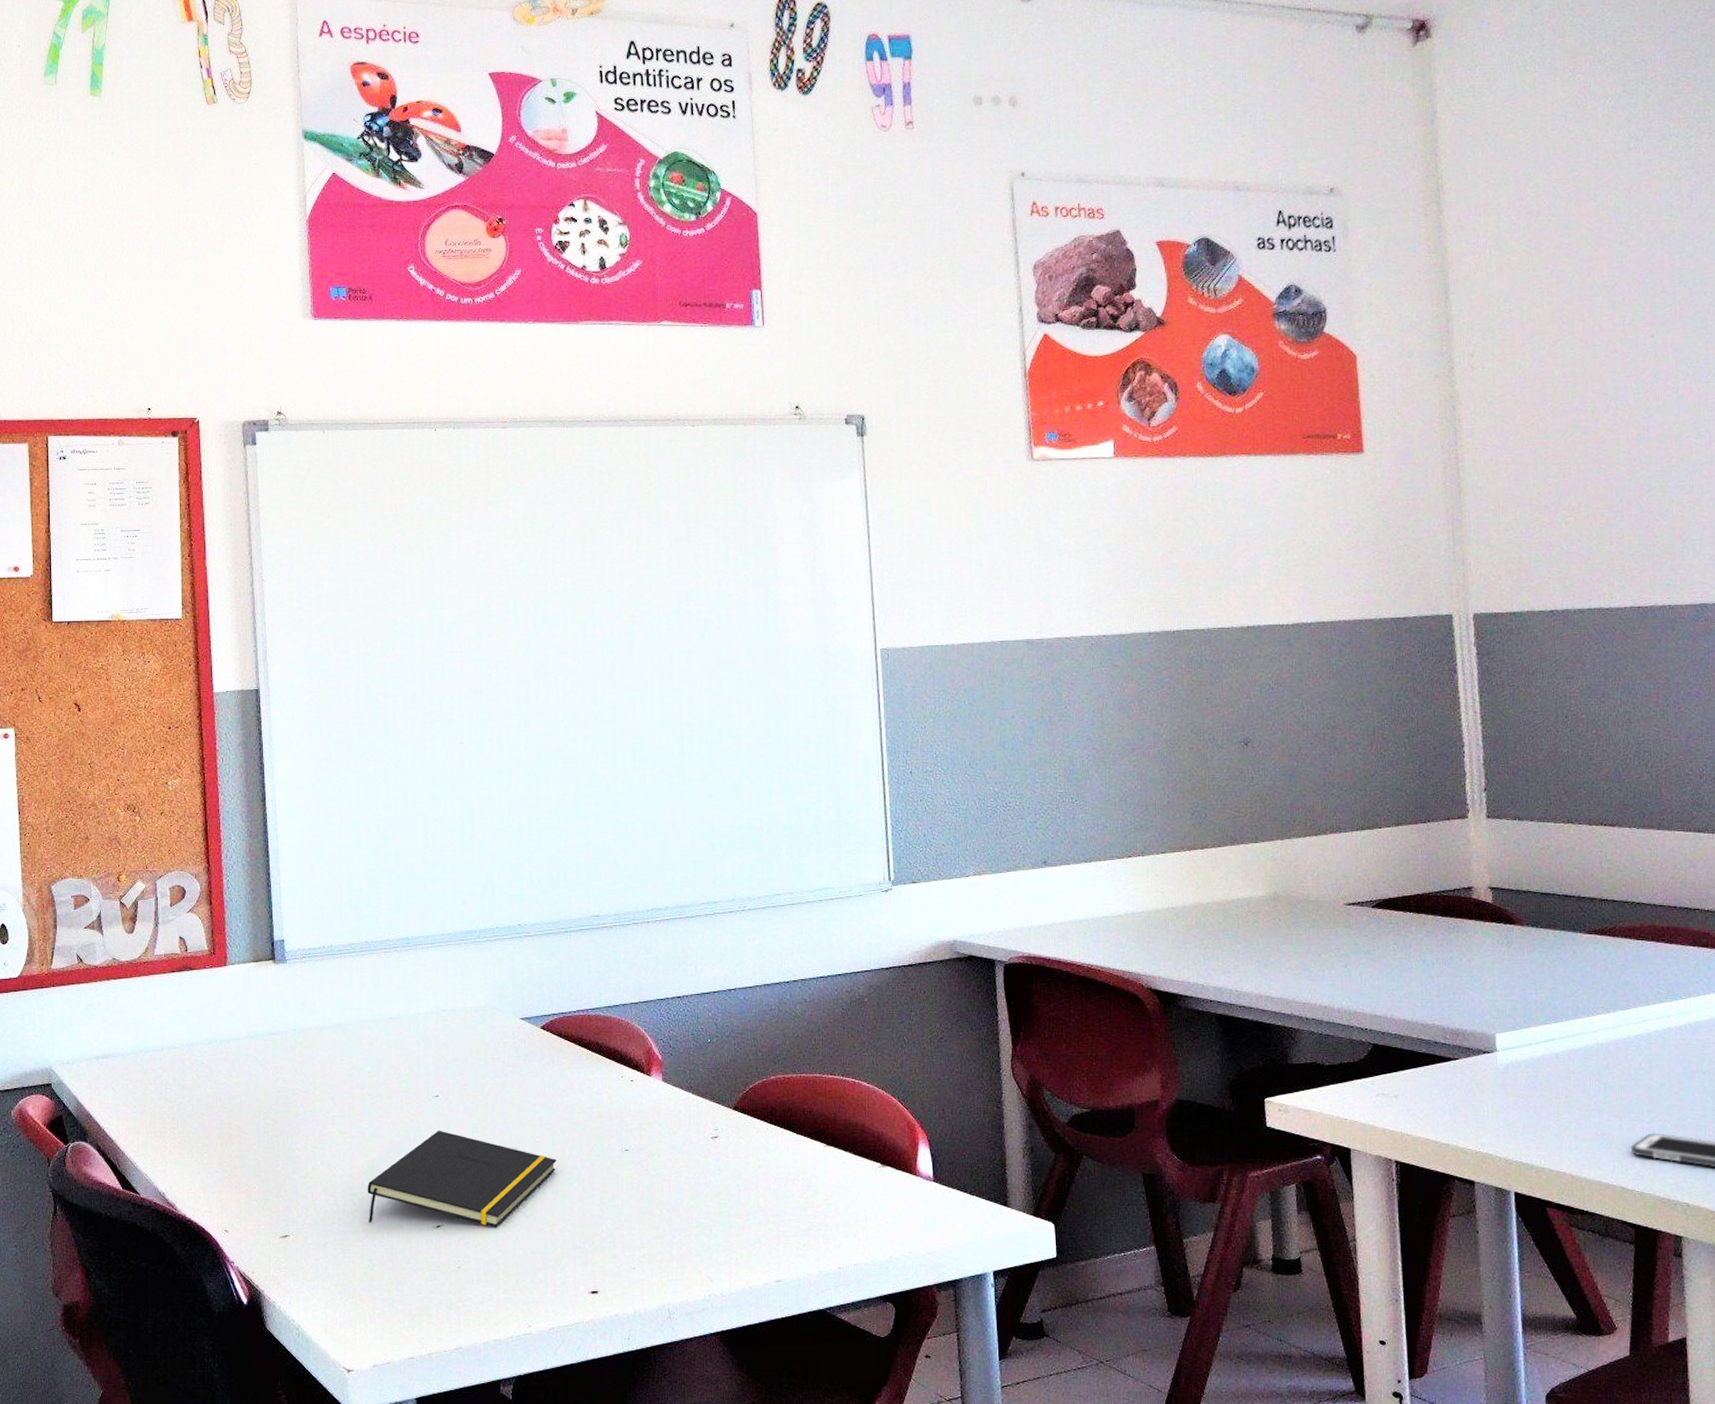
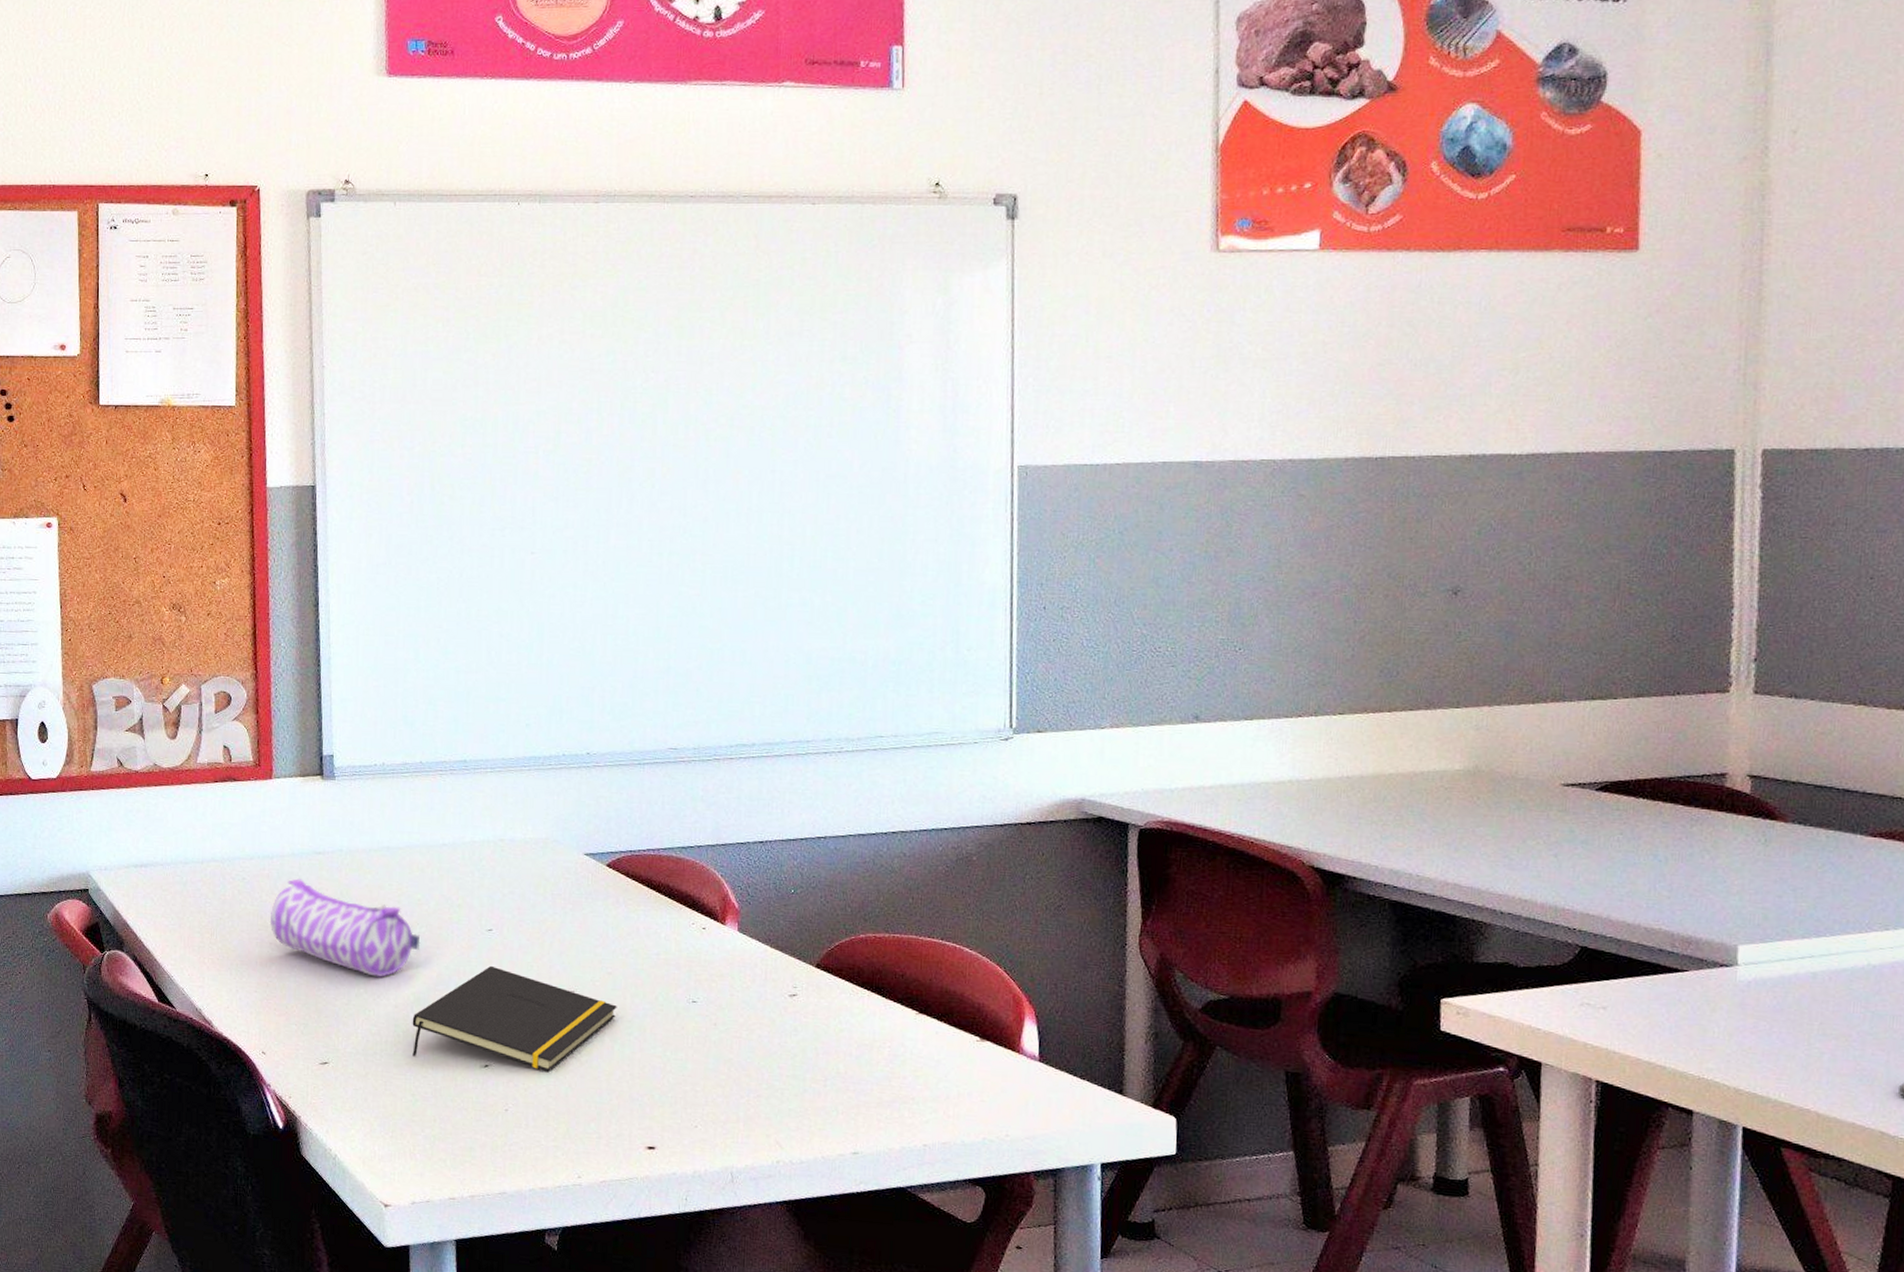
pencil case: none [228,1060,372,1149] -> present [269,878,421,977]

